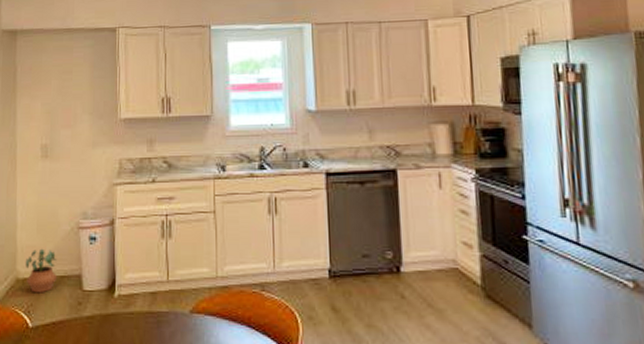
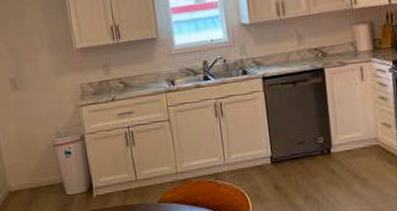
potted plant: present [25,248,58,293] -> none [13,165,44,201]

